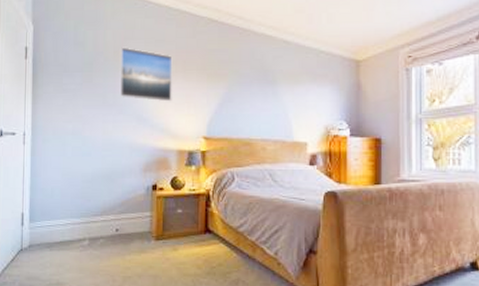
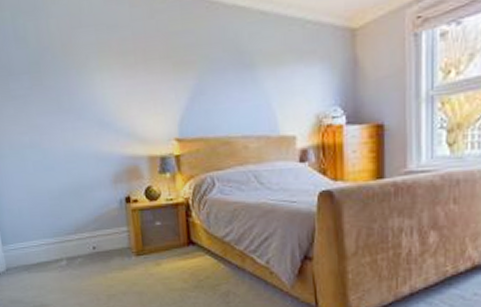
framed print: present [120,47,173,102] -> none [69,38,135,102]

